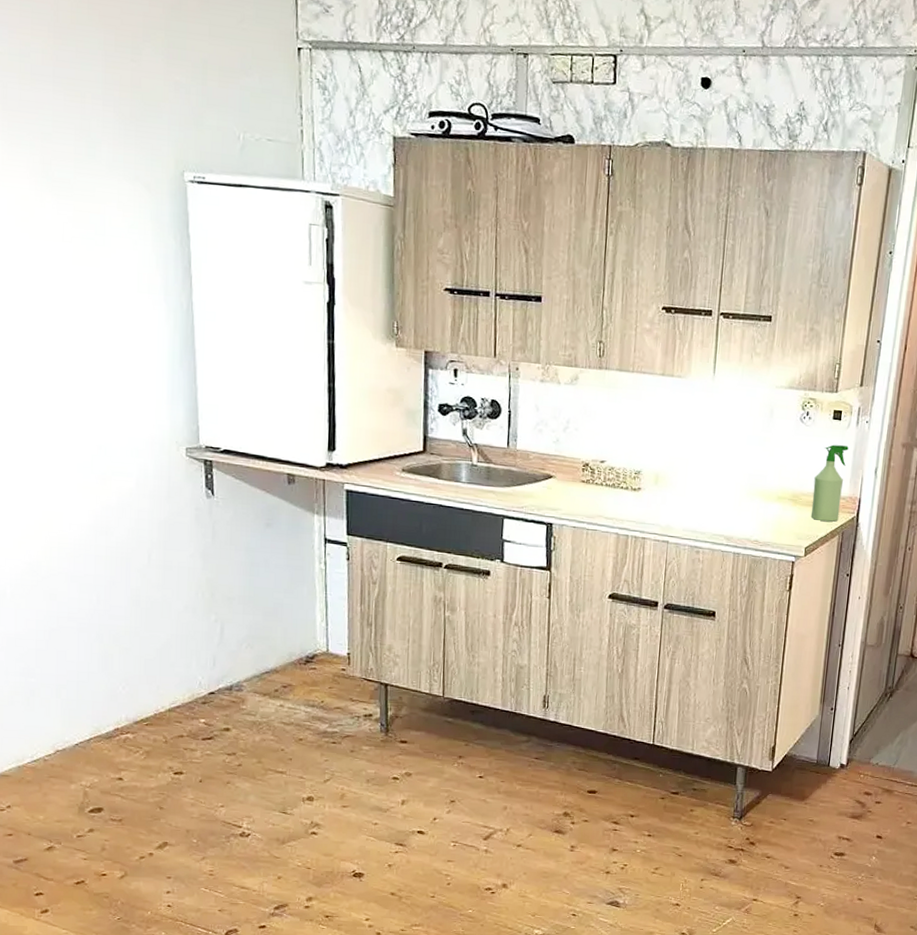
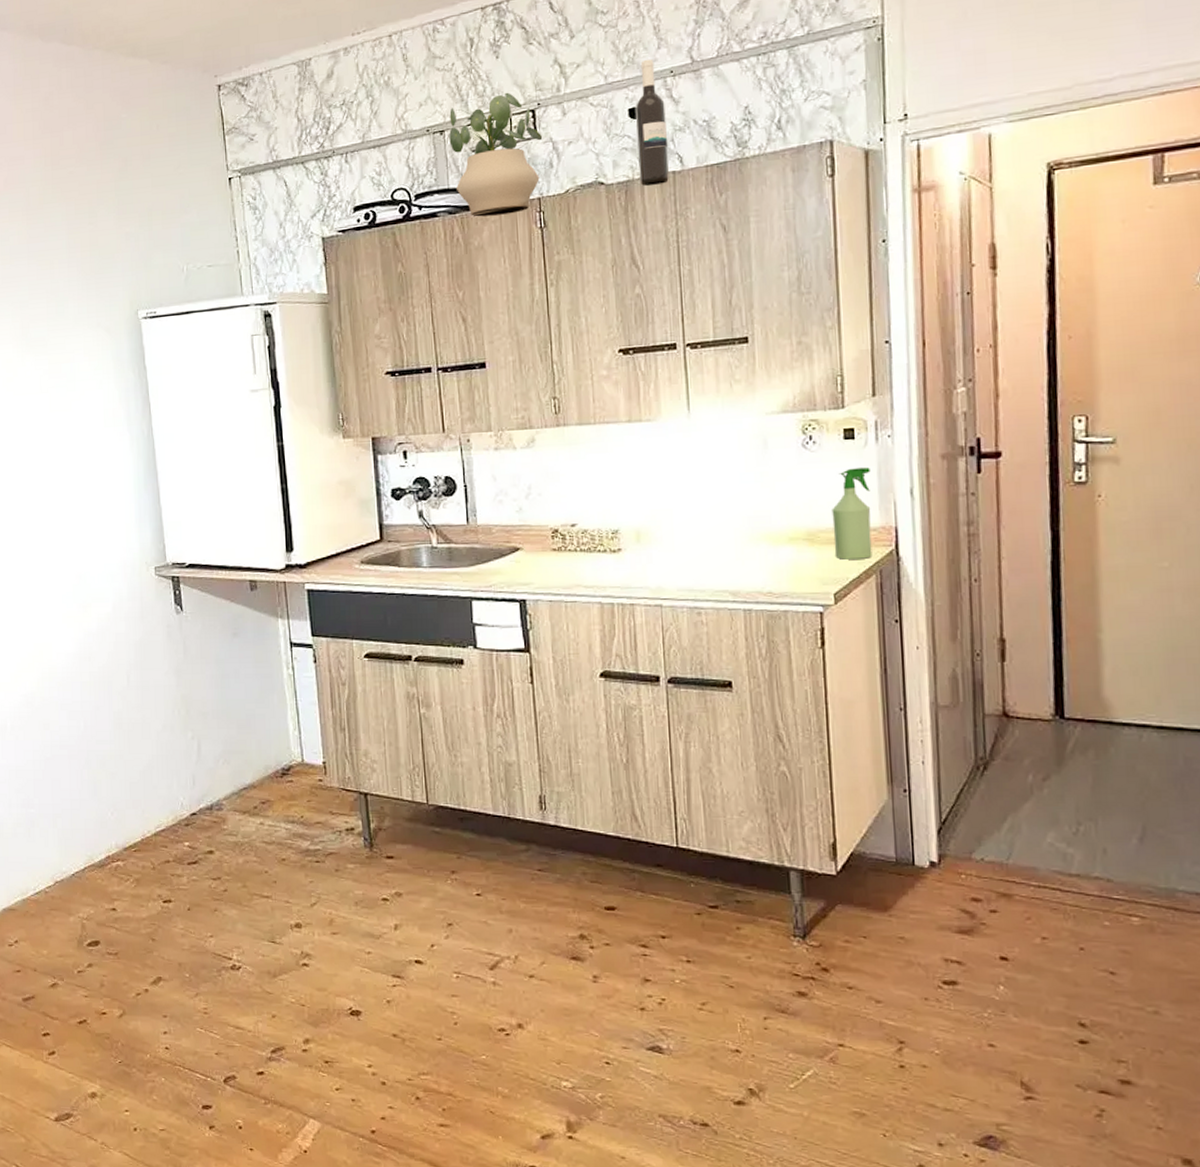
potted plant: none [532,30,621,156] -> present [449,92,543,217]
wine bottle: none [702,32,734,159] -> present [634,58,670,187]

